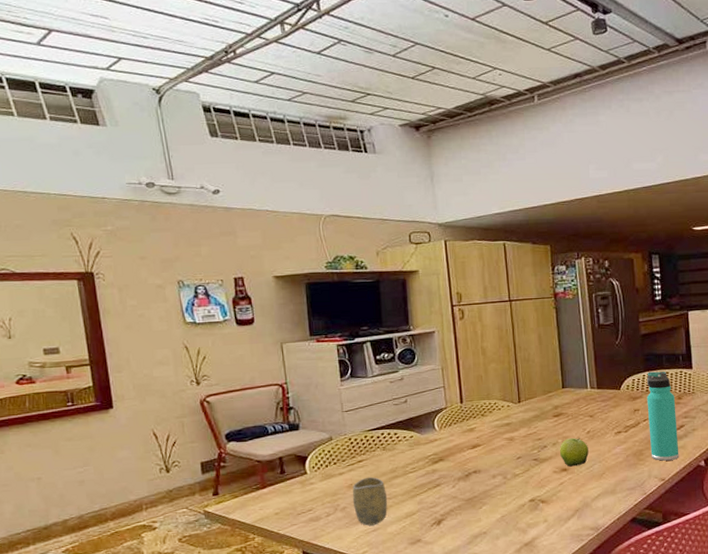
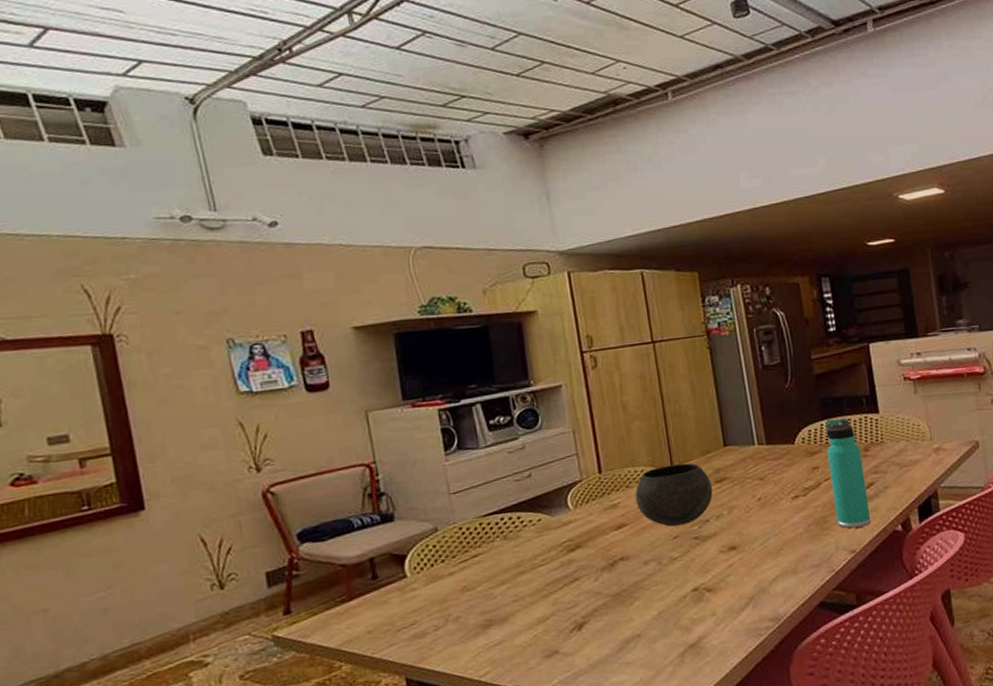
cup: present [352,477,388,526] -> none [467,574,514,639]
bowl: none [488,399,551,449] -> present [635,462,713,527]
fruit: present [560,438,589,467] -> none [725,507,761,544]

